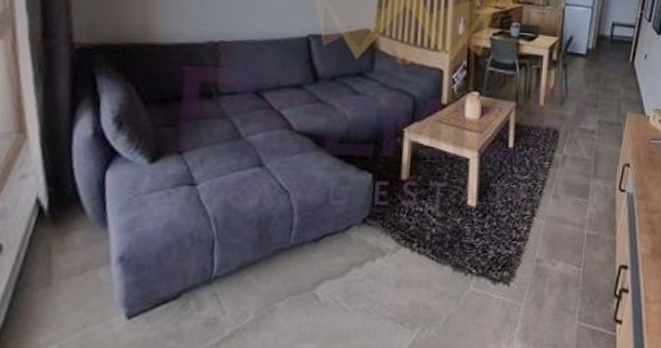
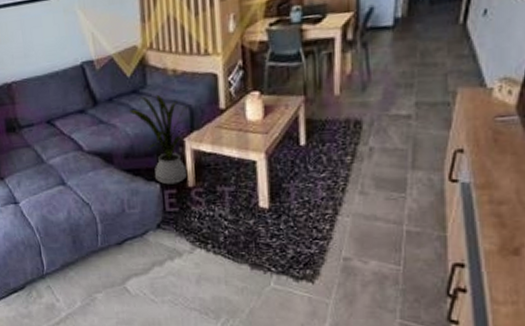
house plant: none [350,80,413,176] -> present [128,94,189,185]

